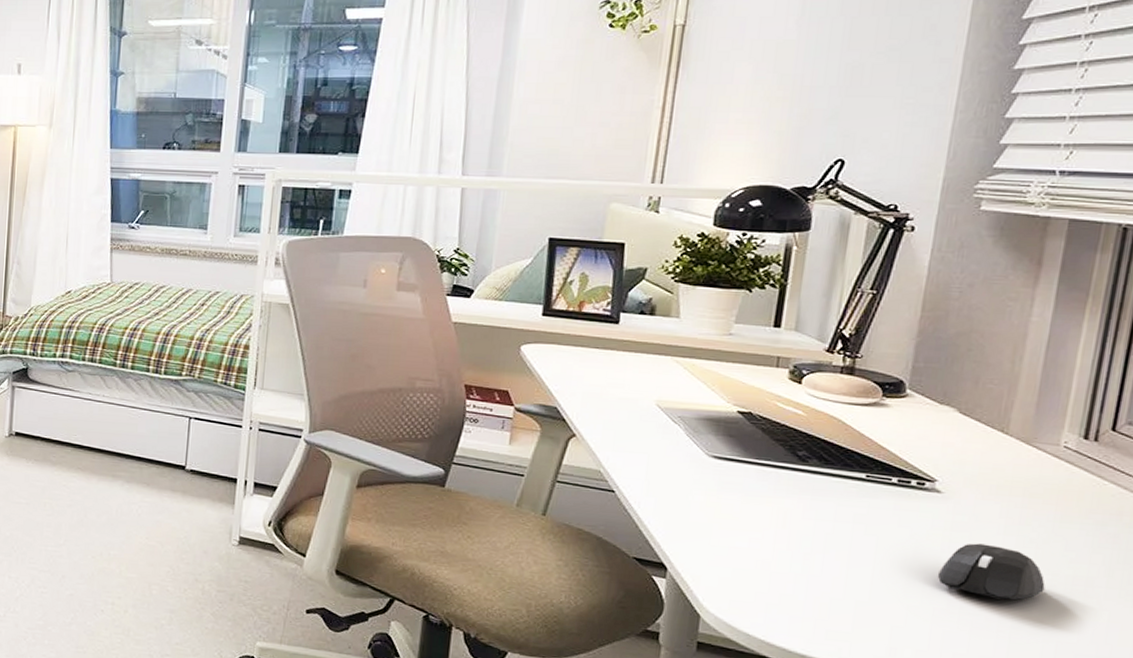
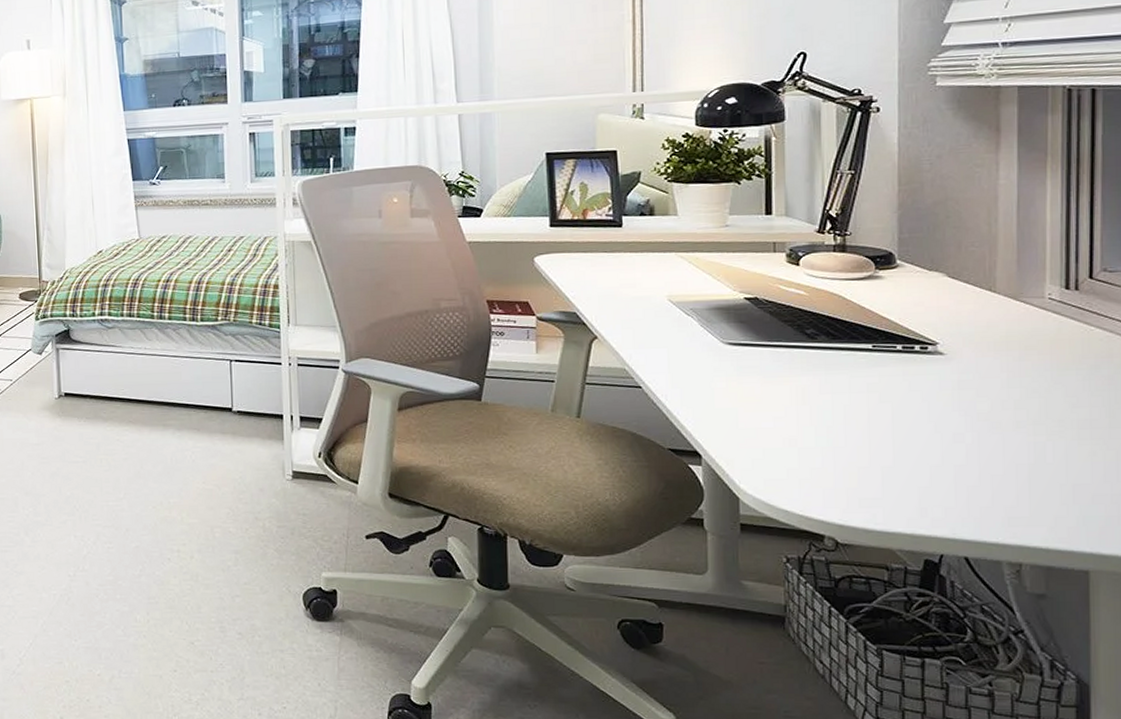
mouse: present [937,543,1045,600] -> none [953,398,1054,450]

